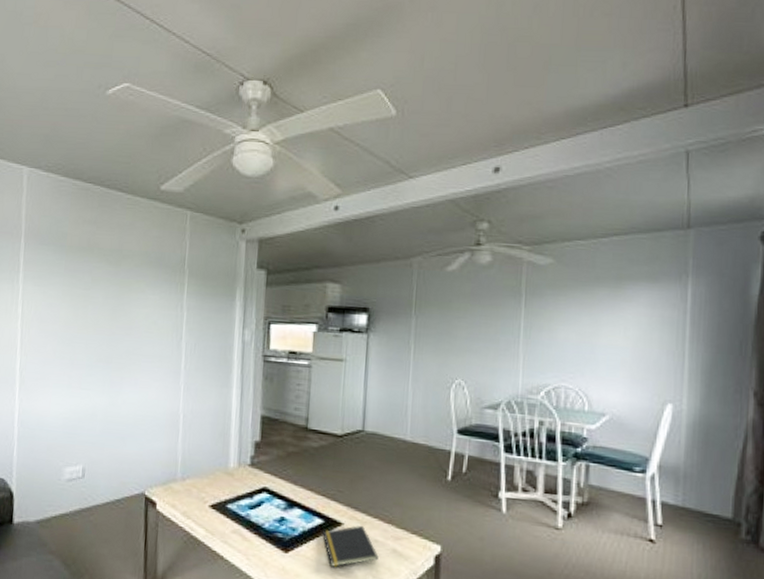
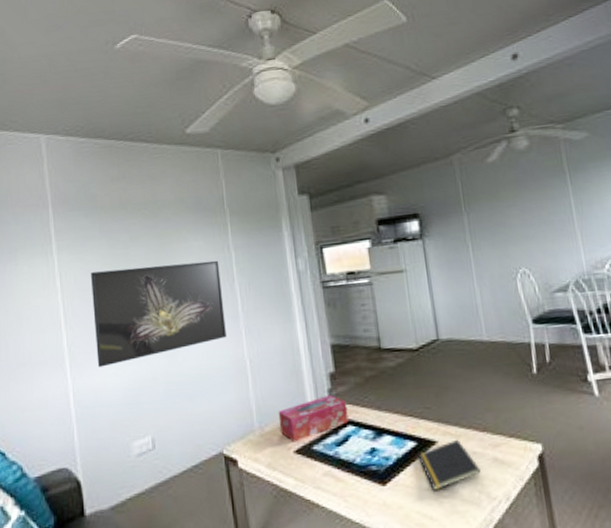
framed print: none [44,306,171,395] -> present [91,260,227,368]
tissue box: none [200,461,266,498] -> present [278,394,349,443]

